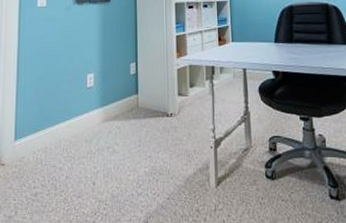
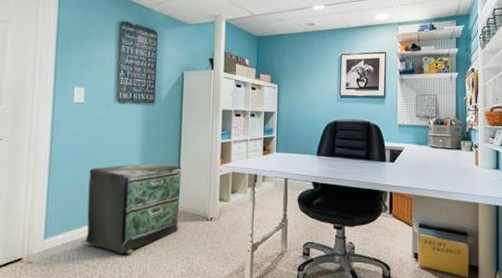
filing cabinet: none [47,61,141,153] -> present [80,163,182,253]

